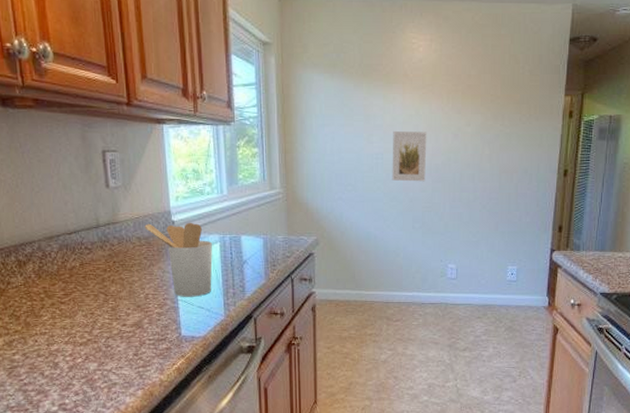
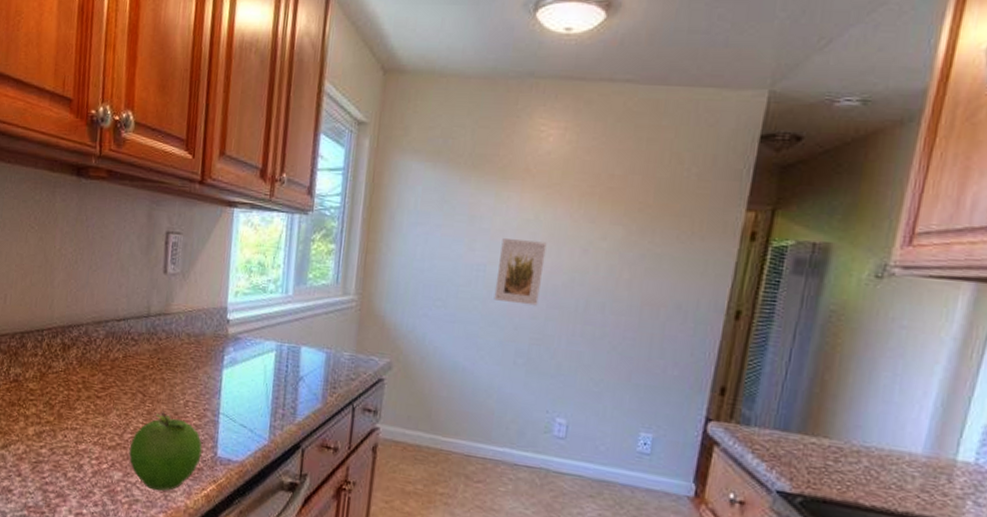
fruit: none [100,307,168,373] -> present [128,412,202,491]
utensil holder: present [144,222,213,297] -> none [196,319,267,413]

